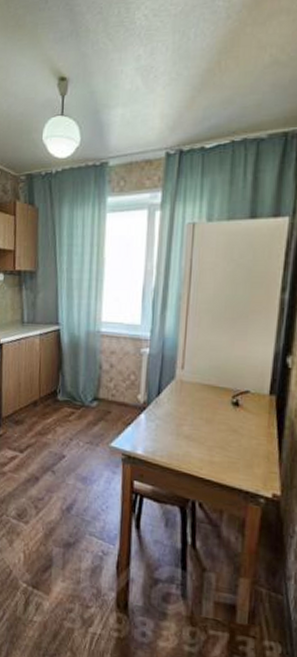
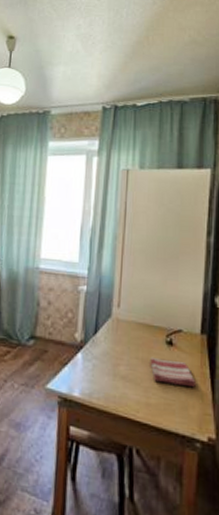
dish towel: none [214,417,263,446] -> present [150,356,197,387]

